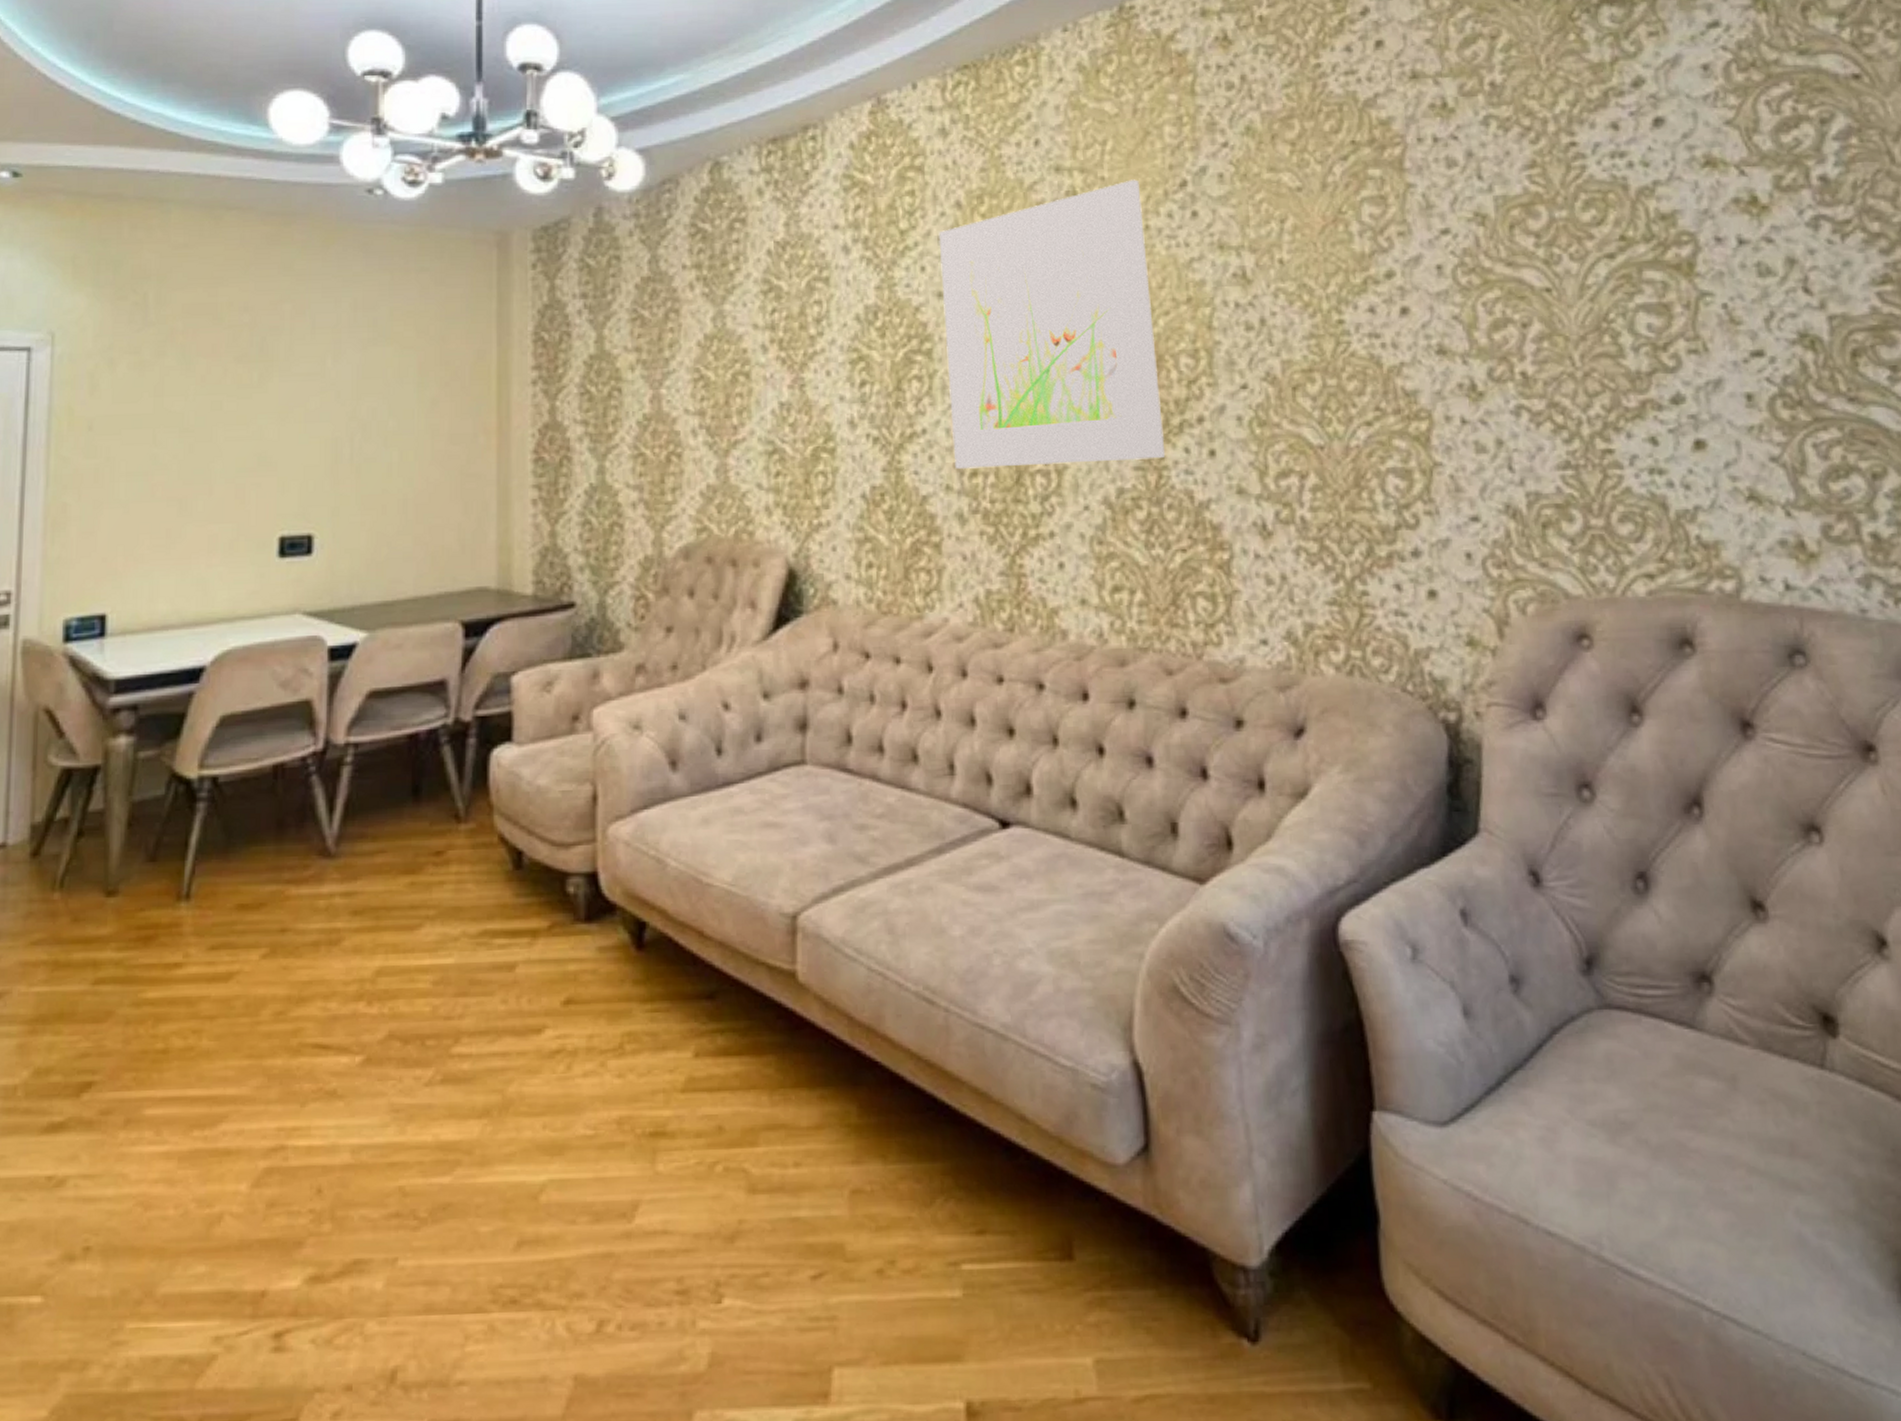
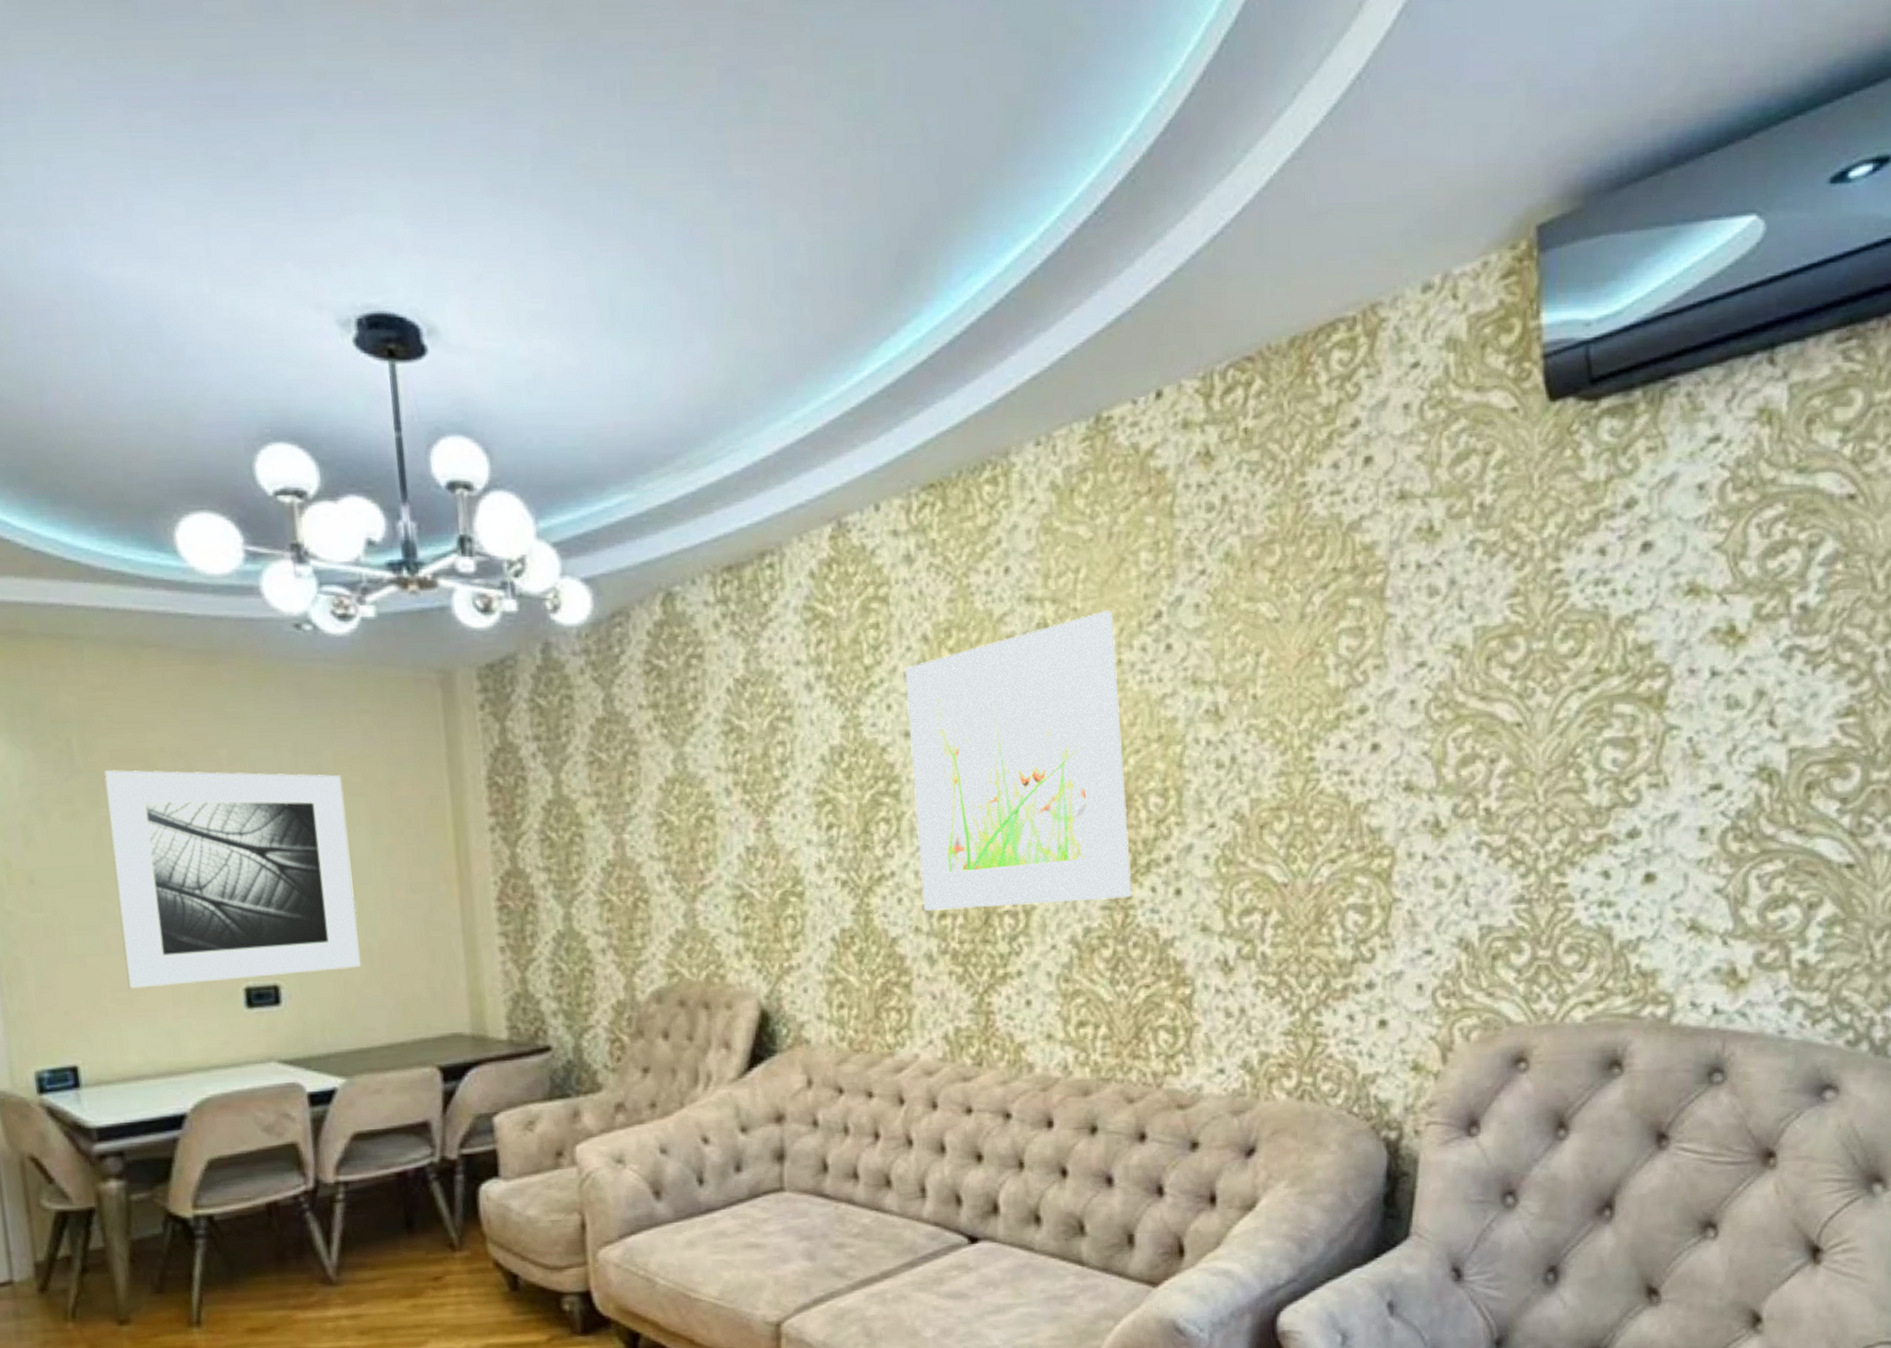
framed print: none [167,322,396,536] -> present [102,770,361,989]

